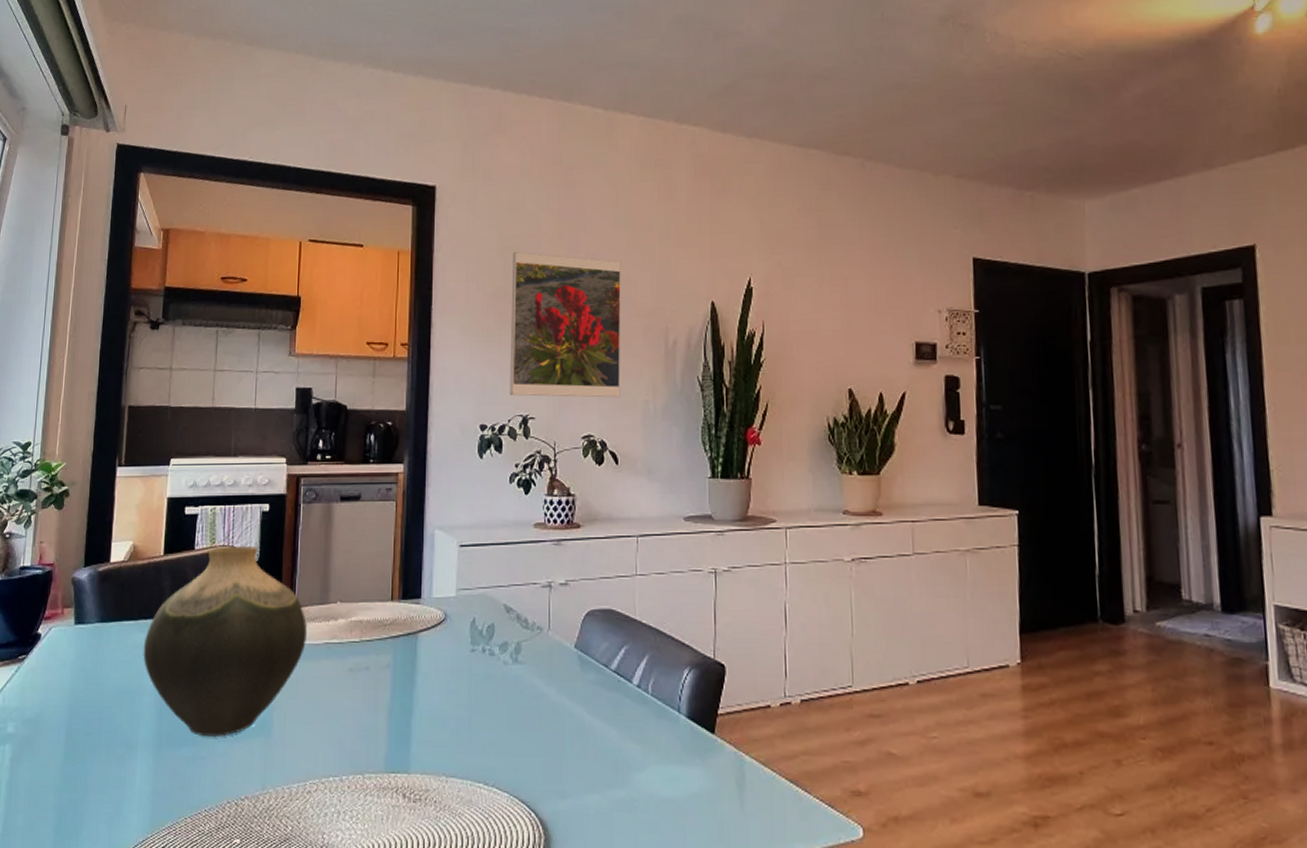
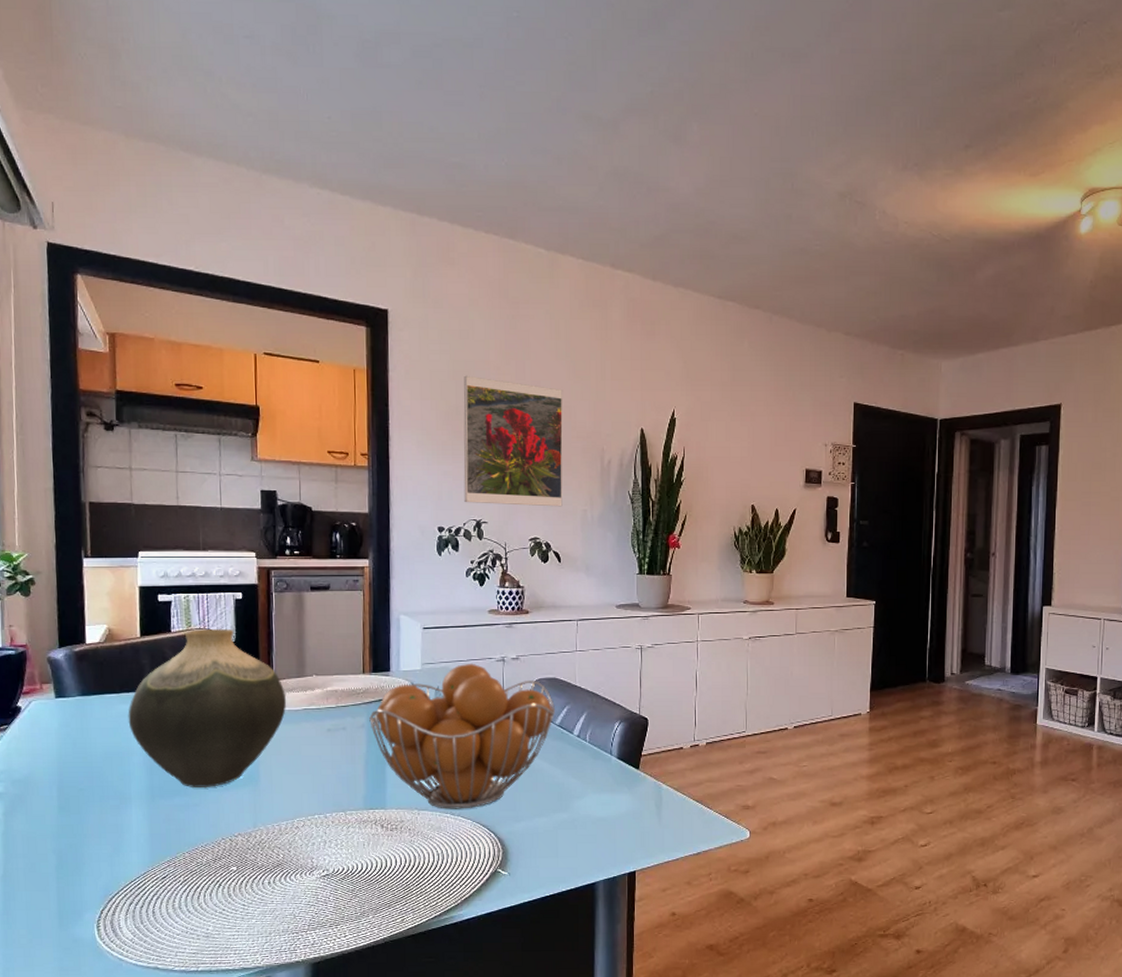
fruit basket: none [396,589,611,778] -> present [369,663,556,809]

